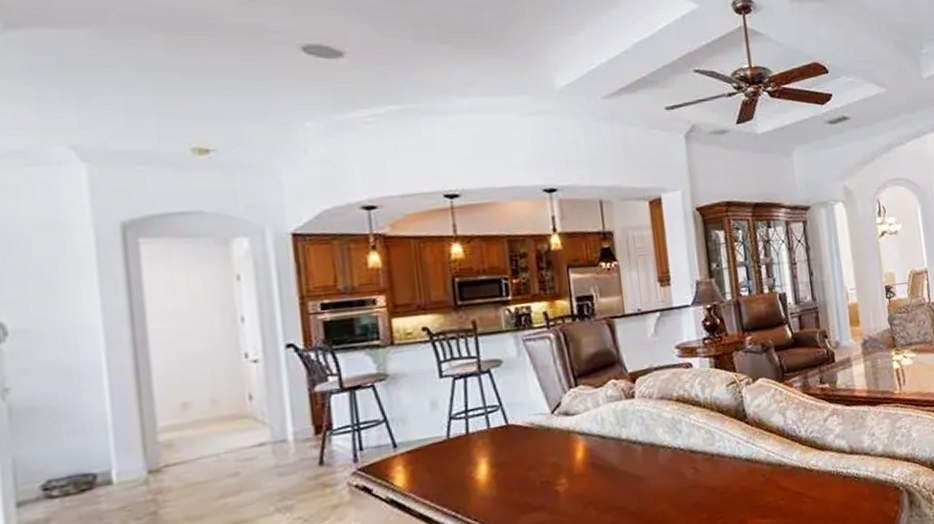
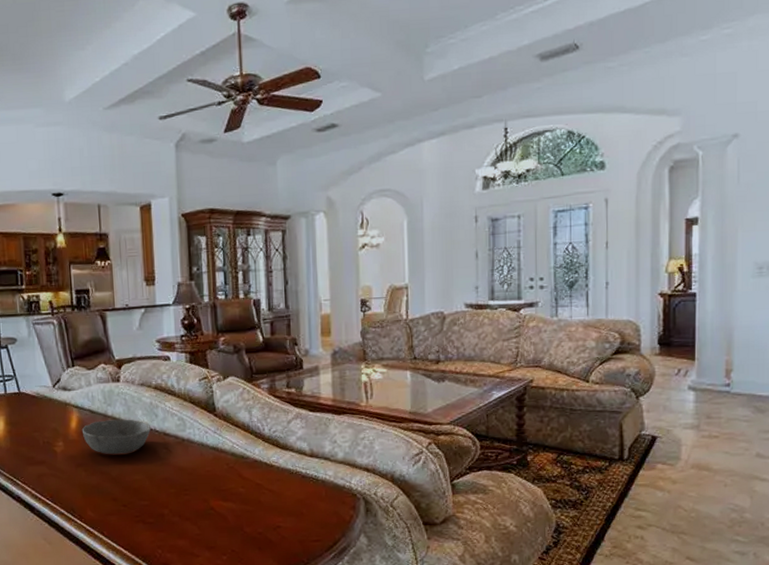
bowl: none [590,439,674,486] -> present [81,419,151,455]

